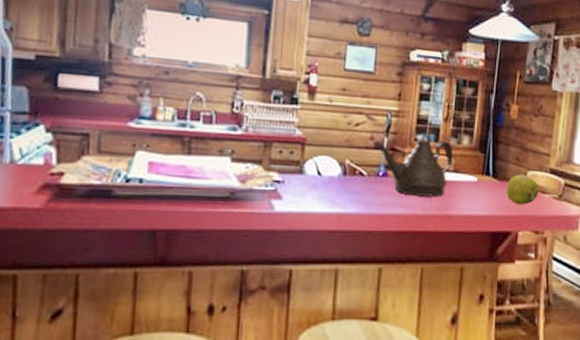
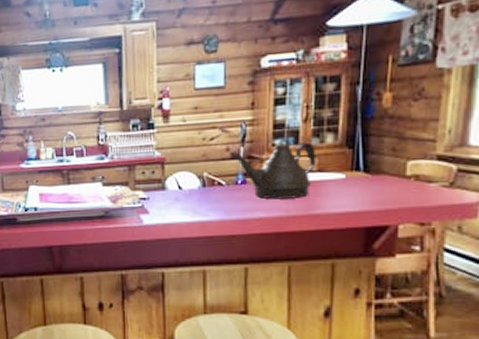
apple: present [506,174,539,206] -> none [381,165,423,198]

